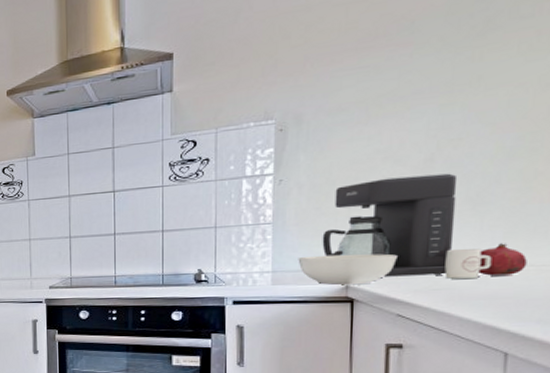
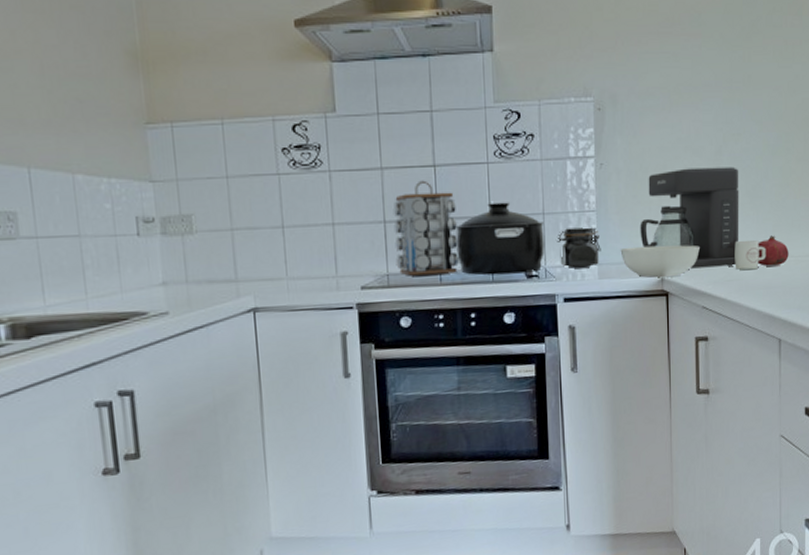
spice rack: none [78,203,132,280] -> present [394,180,459,277]
saucepan: none [130,218,215,279] -> present [455,202,544,275]
jar: none [227,238,276,275] -> present [555,227,601,268]

